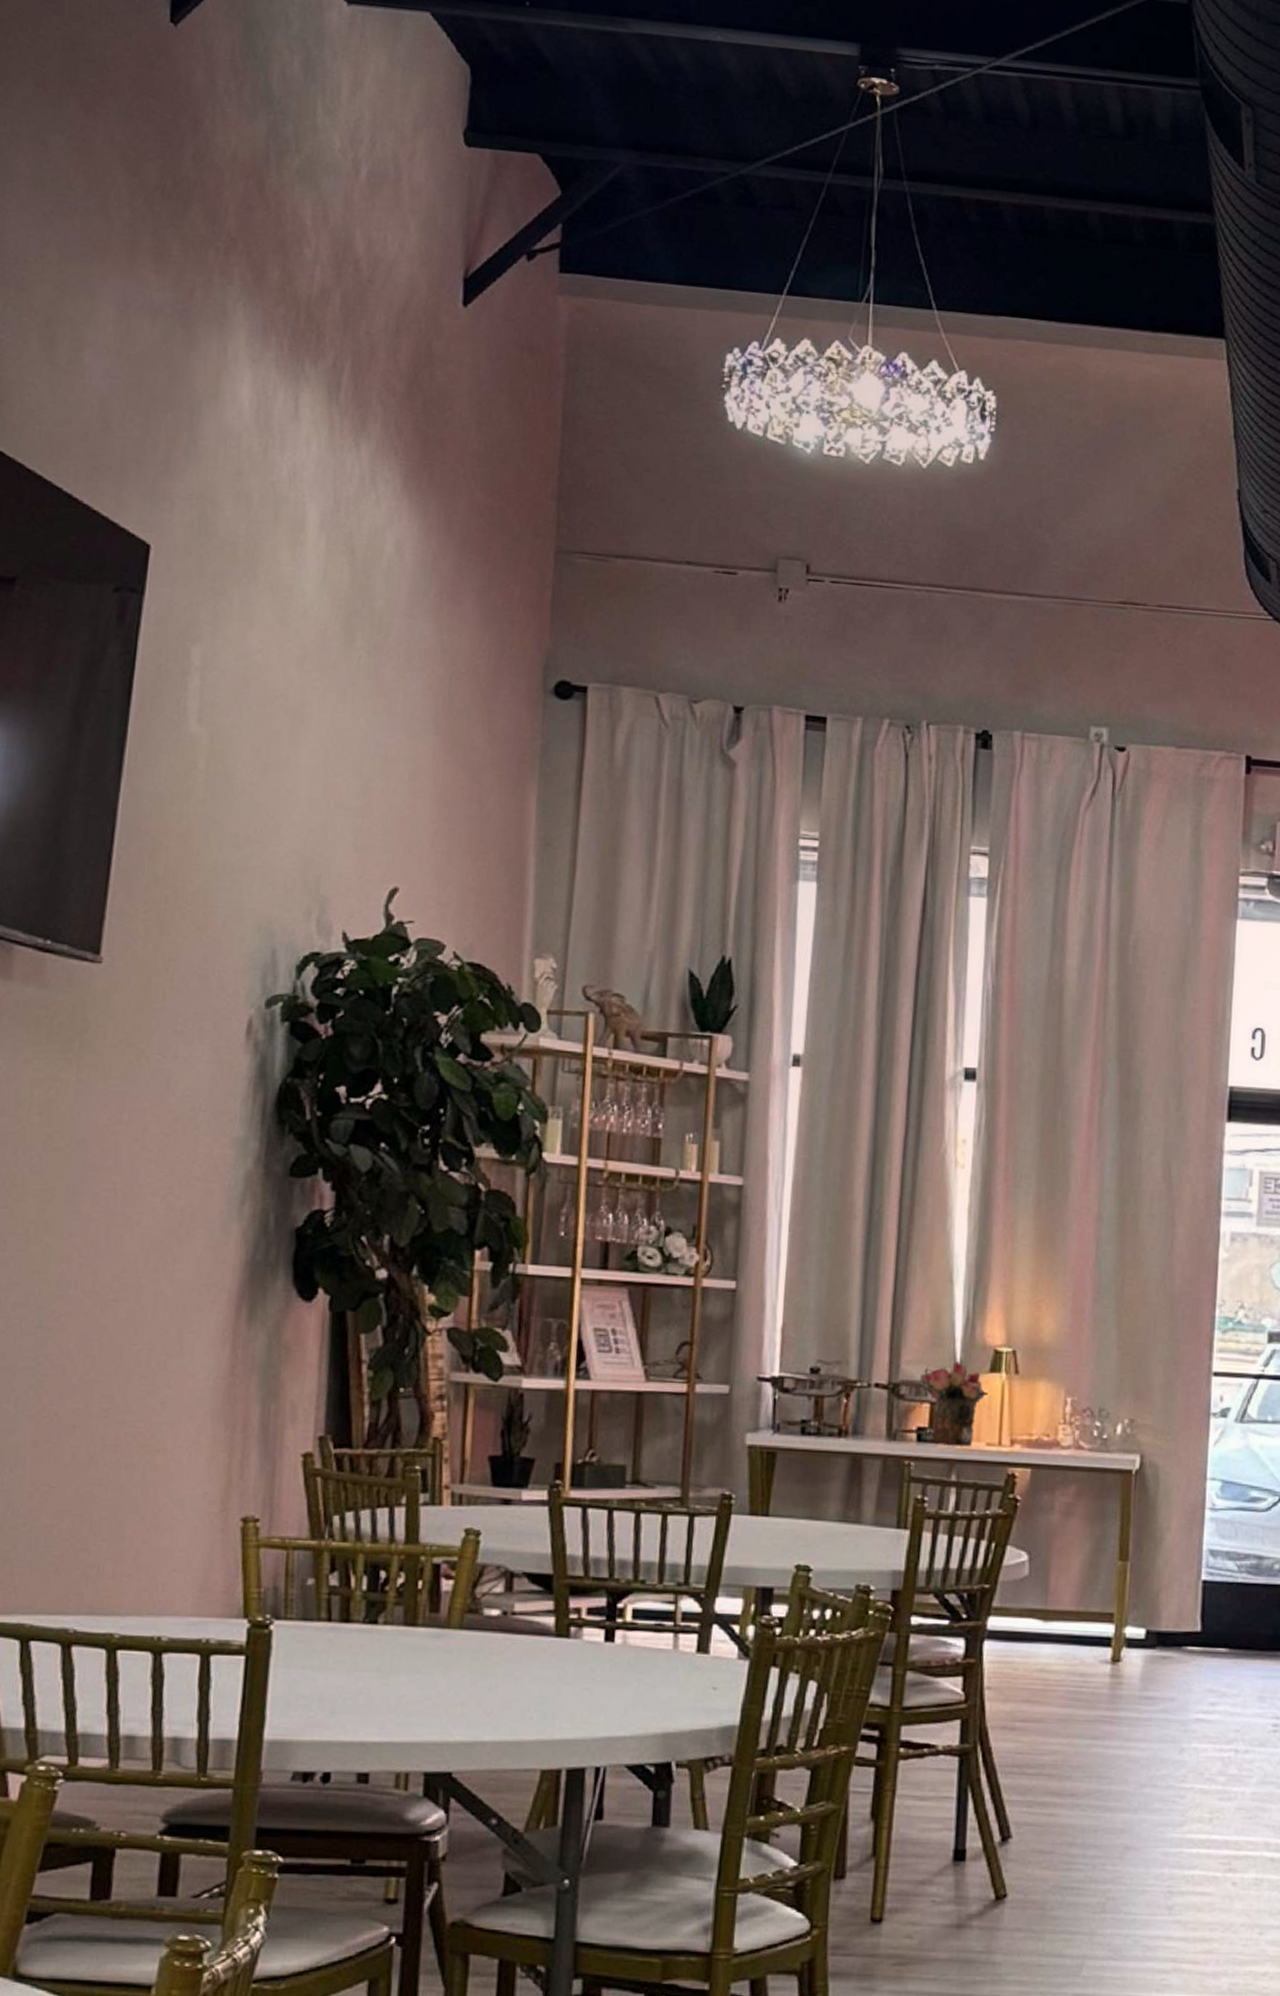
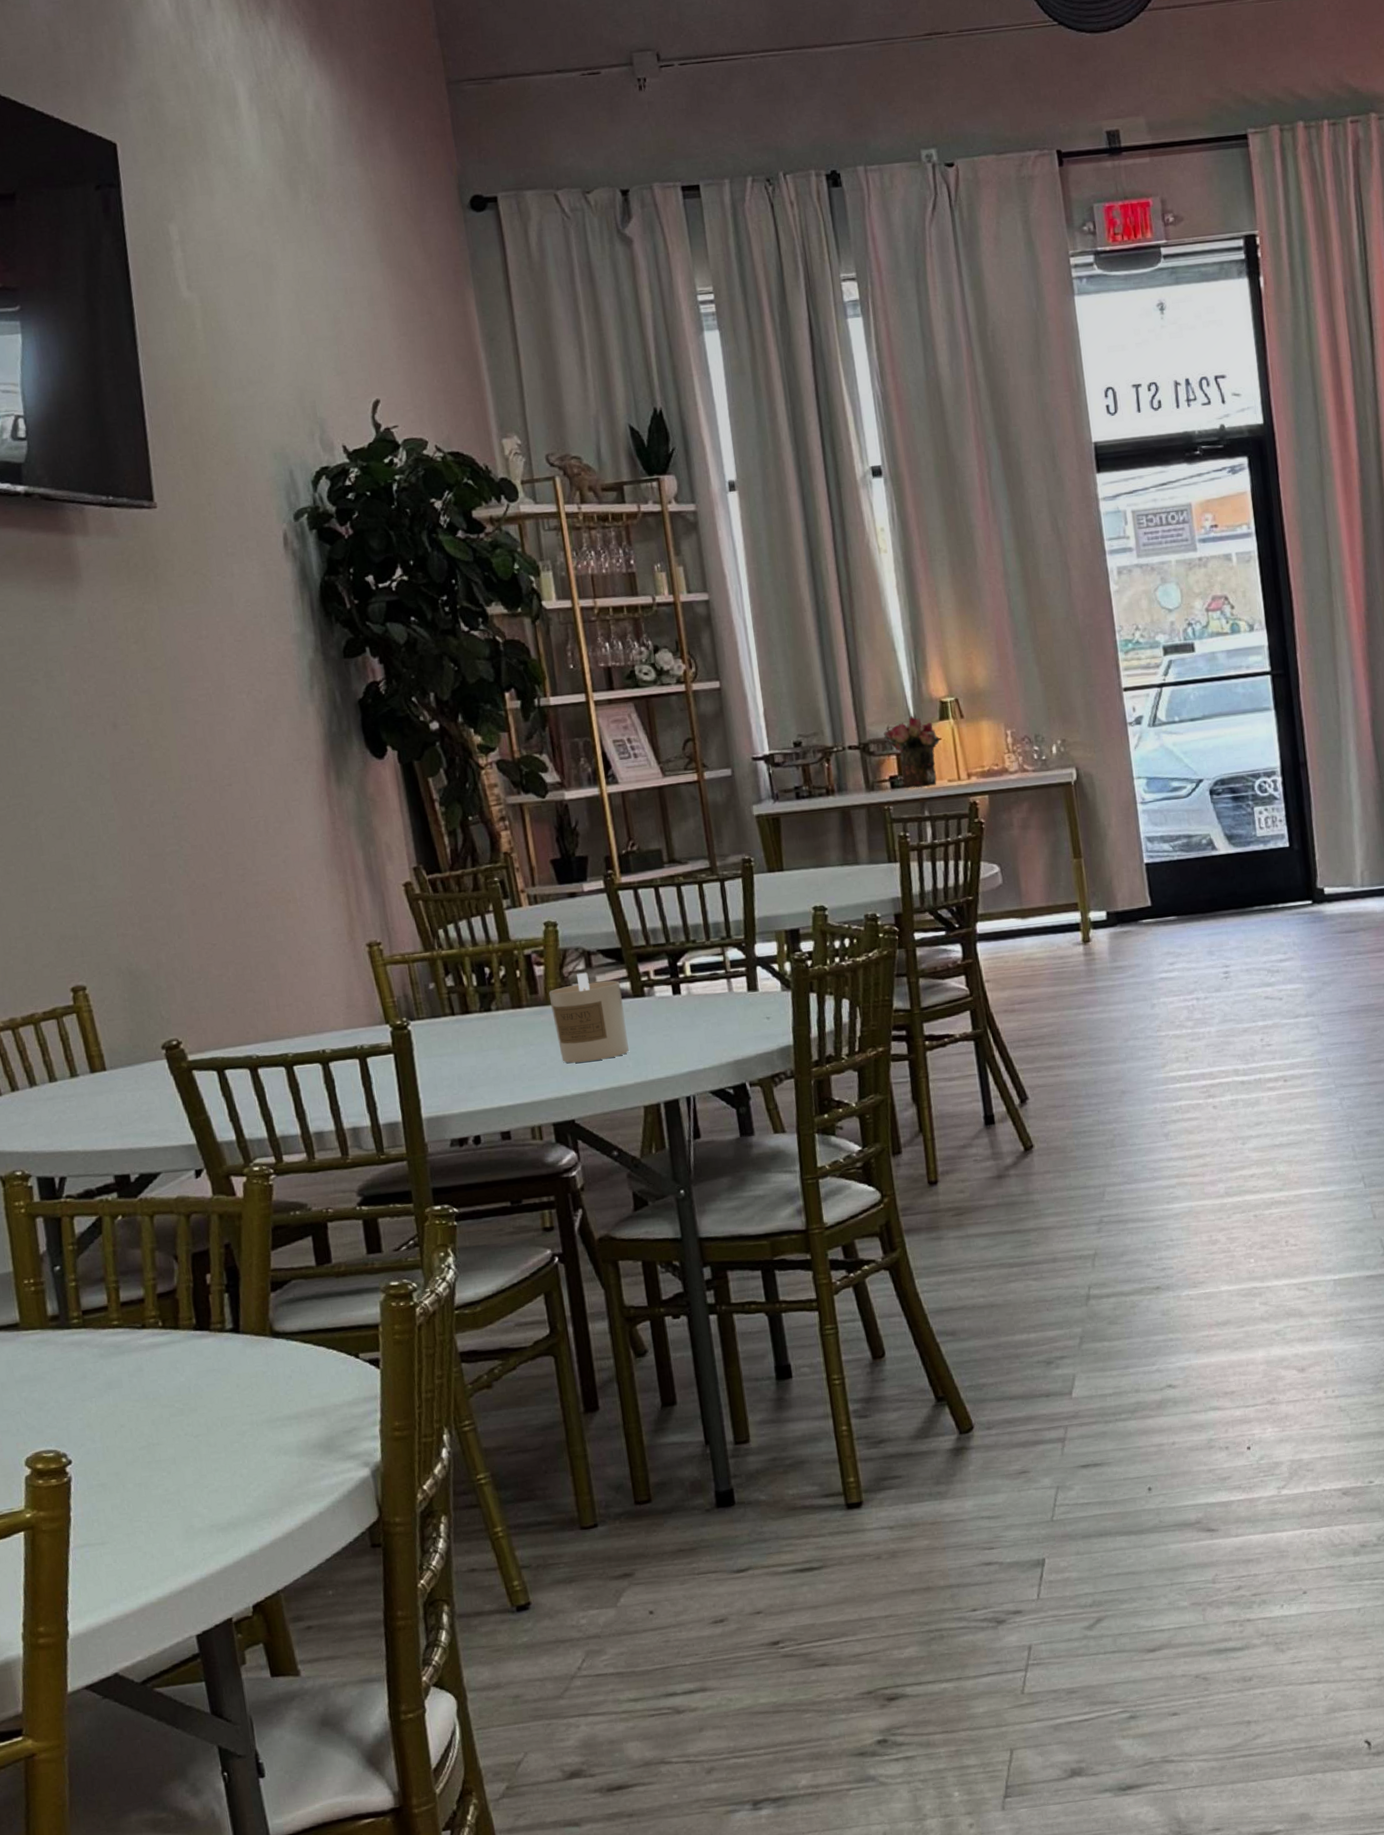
candle: none [451,1596,543,1705] -> present [548,972,629,1064]

